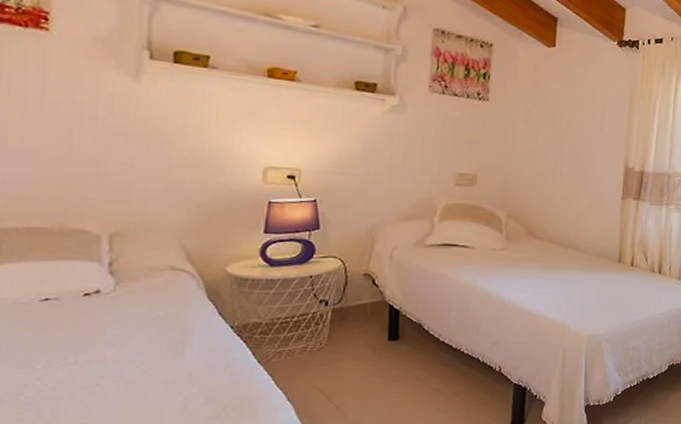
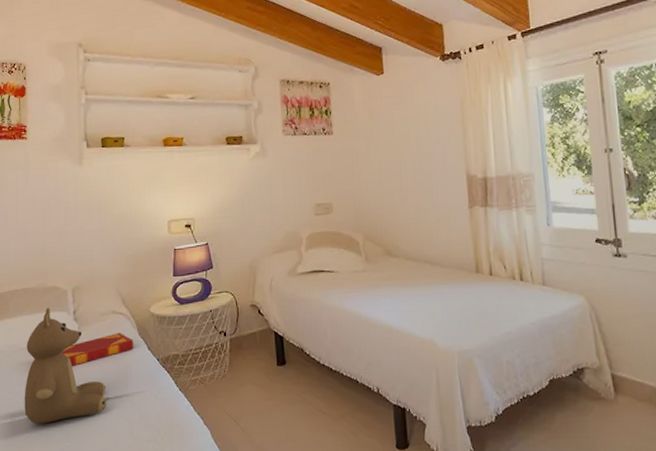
teddy bear: none [17,254,152,398] -> present [24,307,107,424]
hardback book: none [84,293,199,329] -> present [61,333,134,366]

